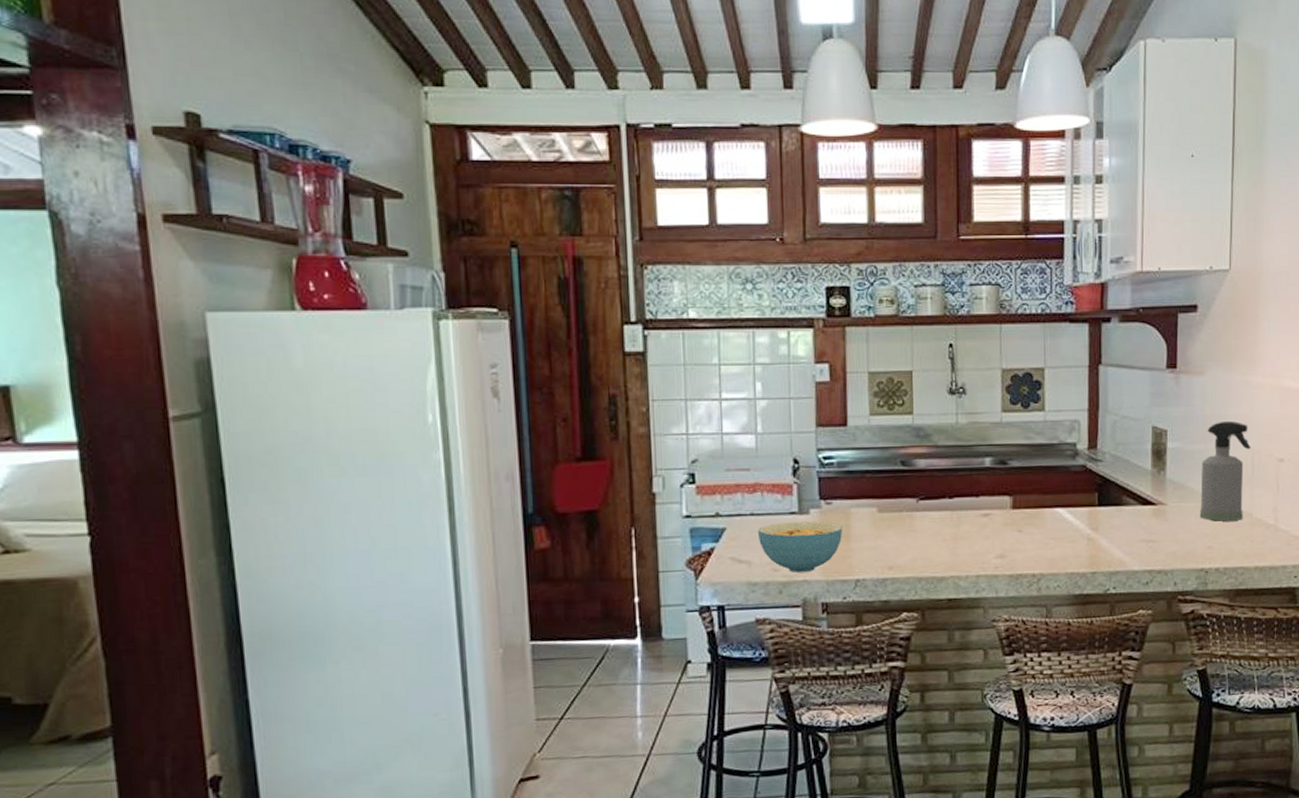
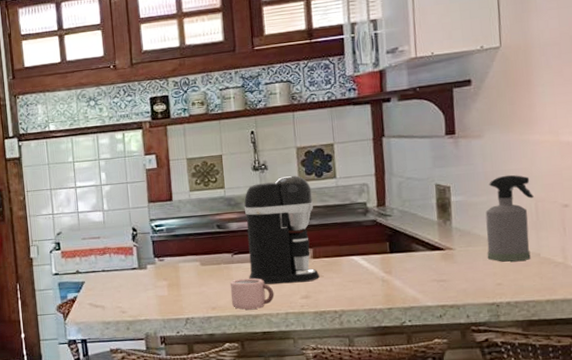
cereal bowl: present [757,521,843,572] -> none [108,274,174,314]
mug: none [912,530,965,570] -> present [230,278,275,310]
coffee maker: none [935,403,1018,539] -> present [244,175,320,284]

